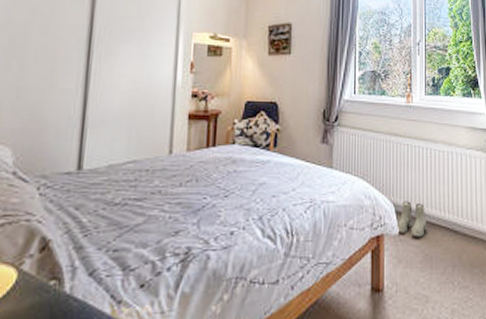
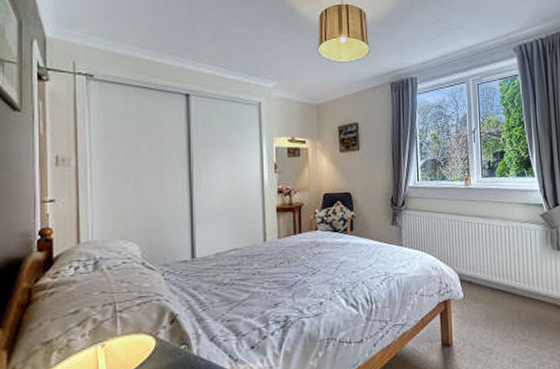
boots: present [396,201,427,238] -> none [461,270,488,301]

